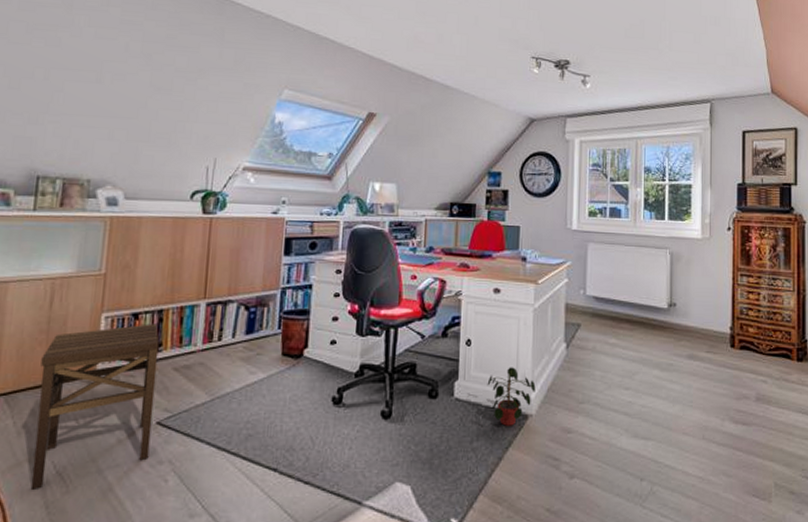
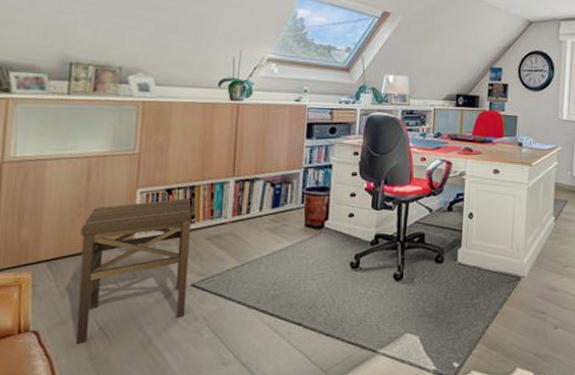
potted plant: present [487,367,536,426] -> none [486,236,528,286]

